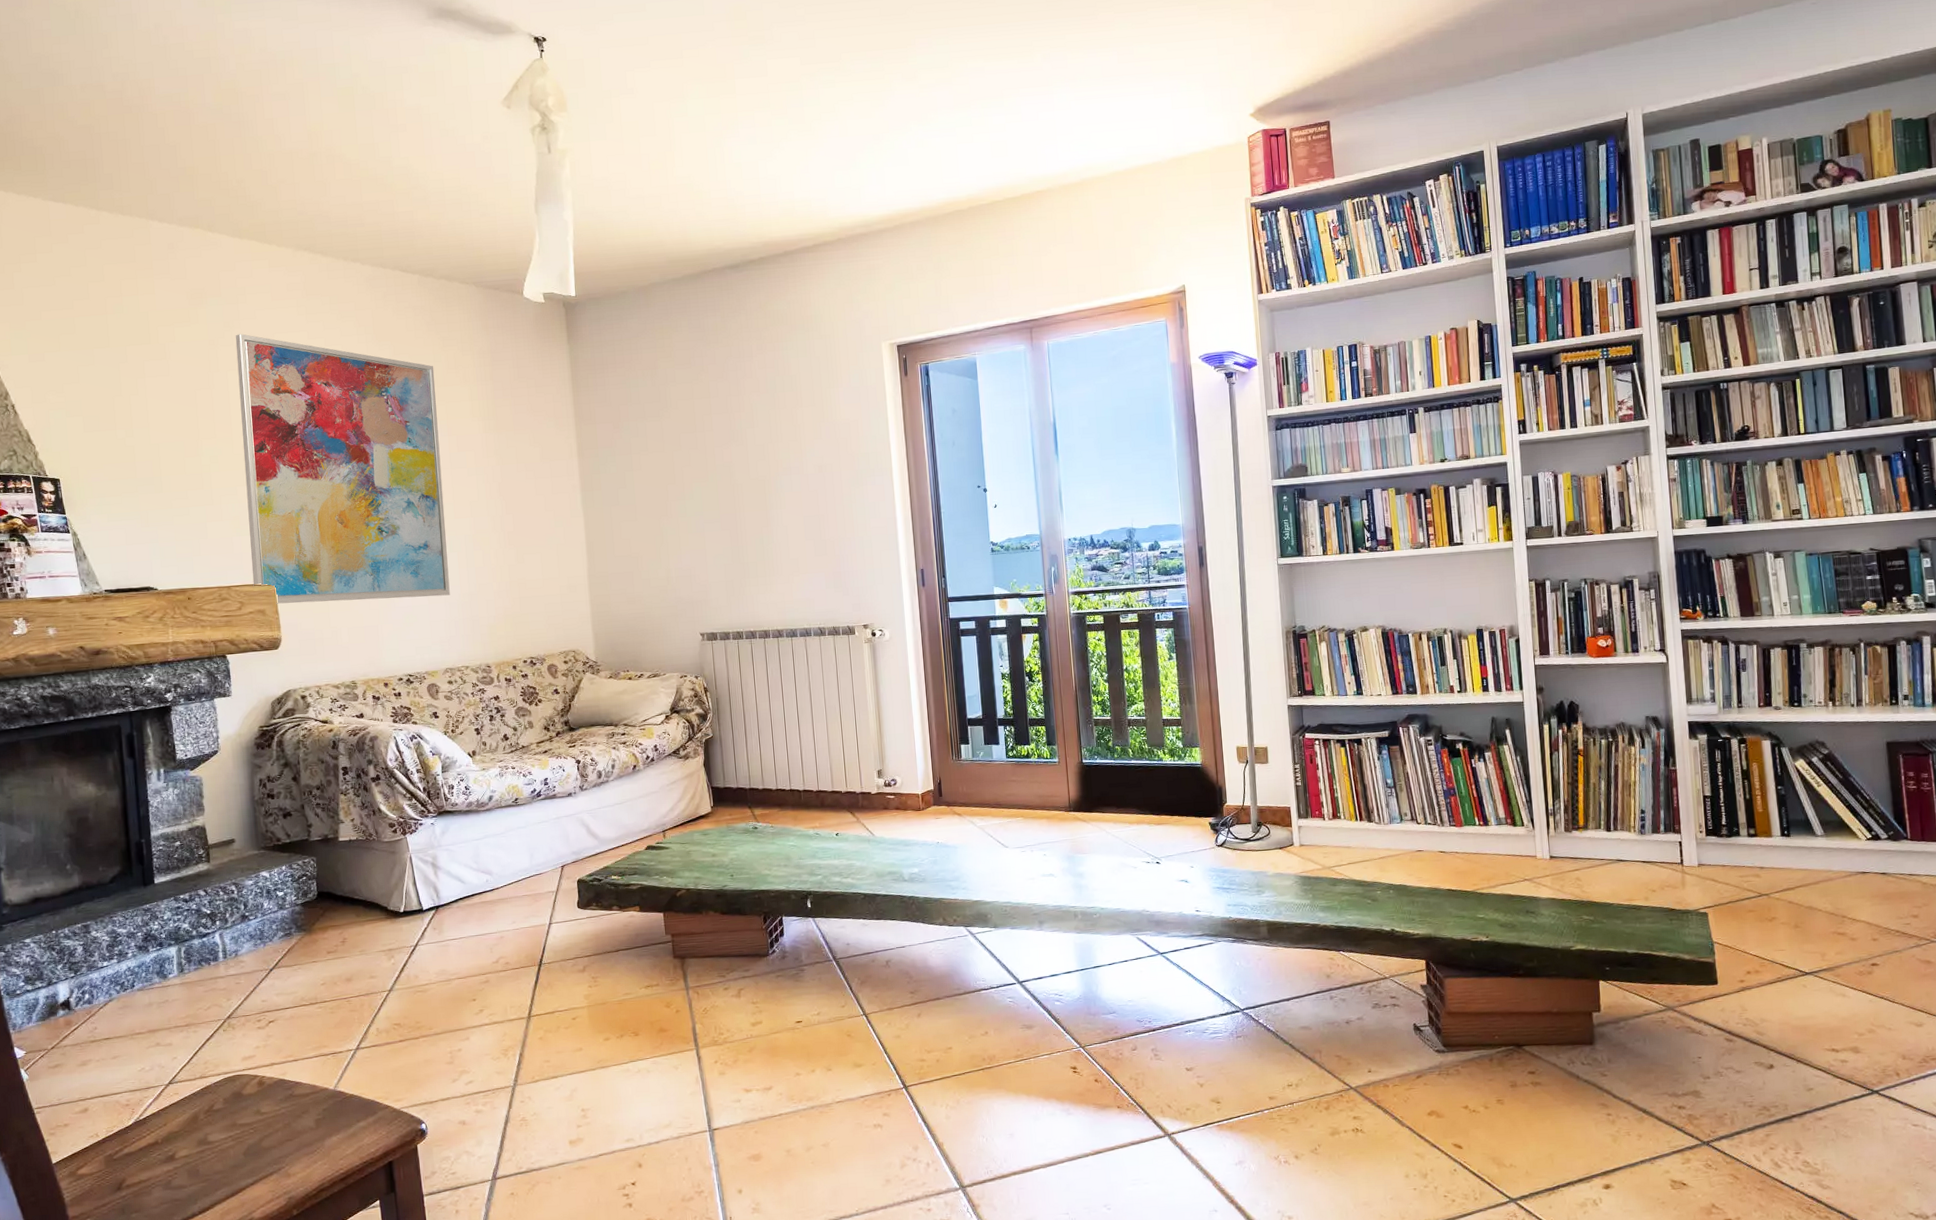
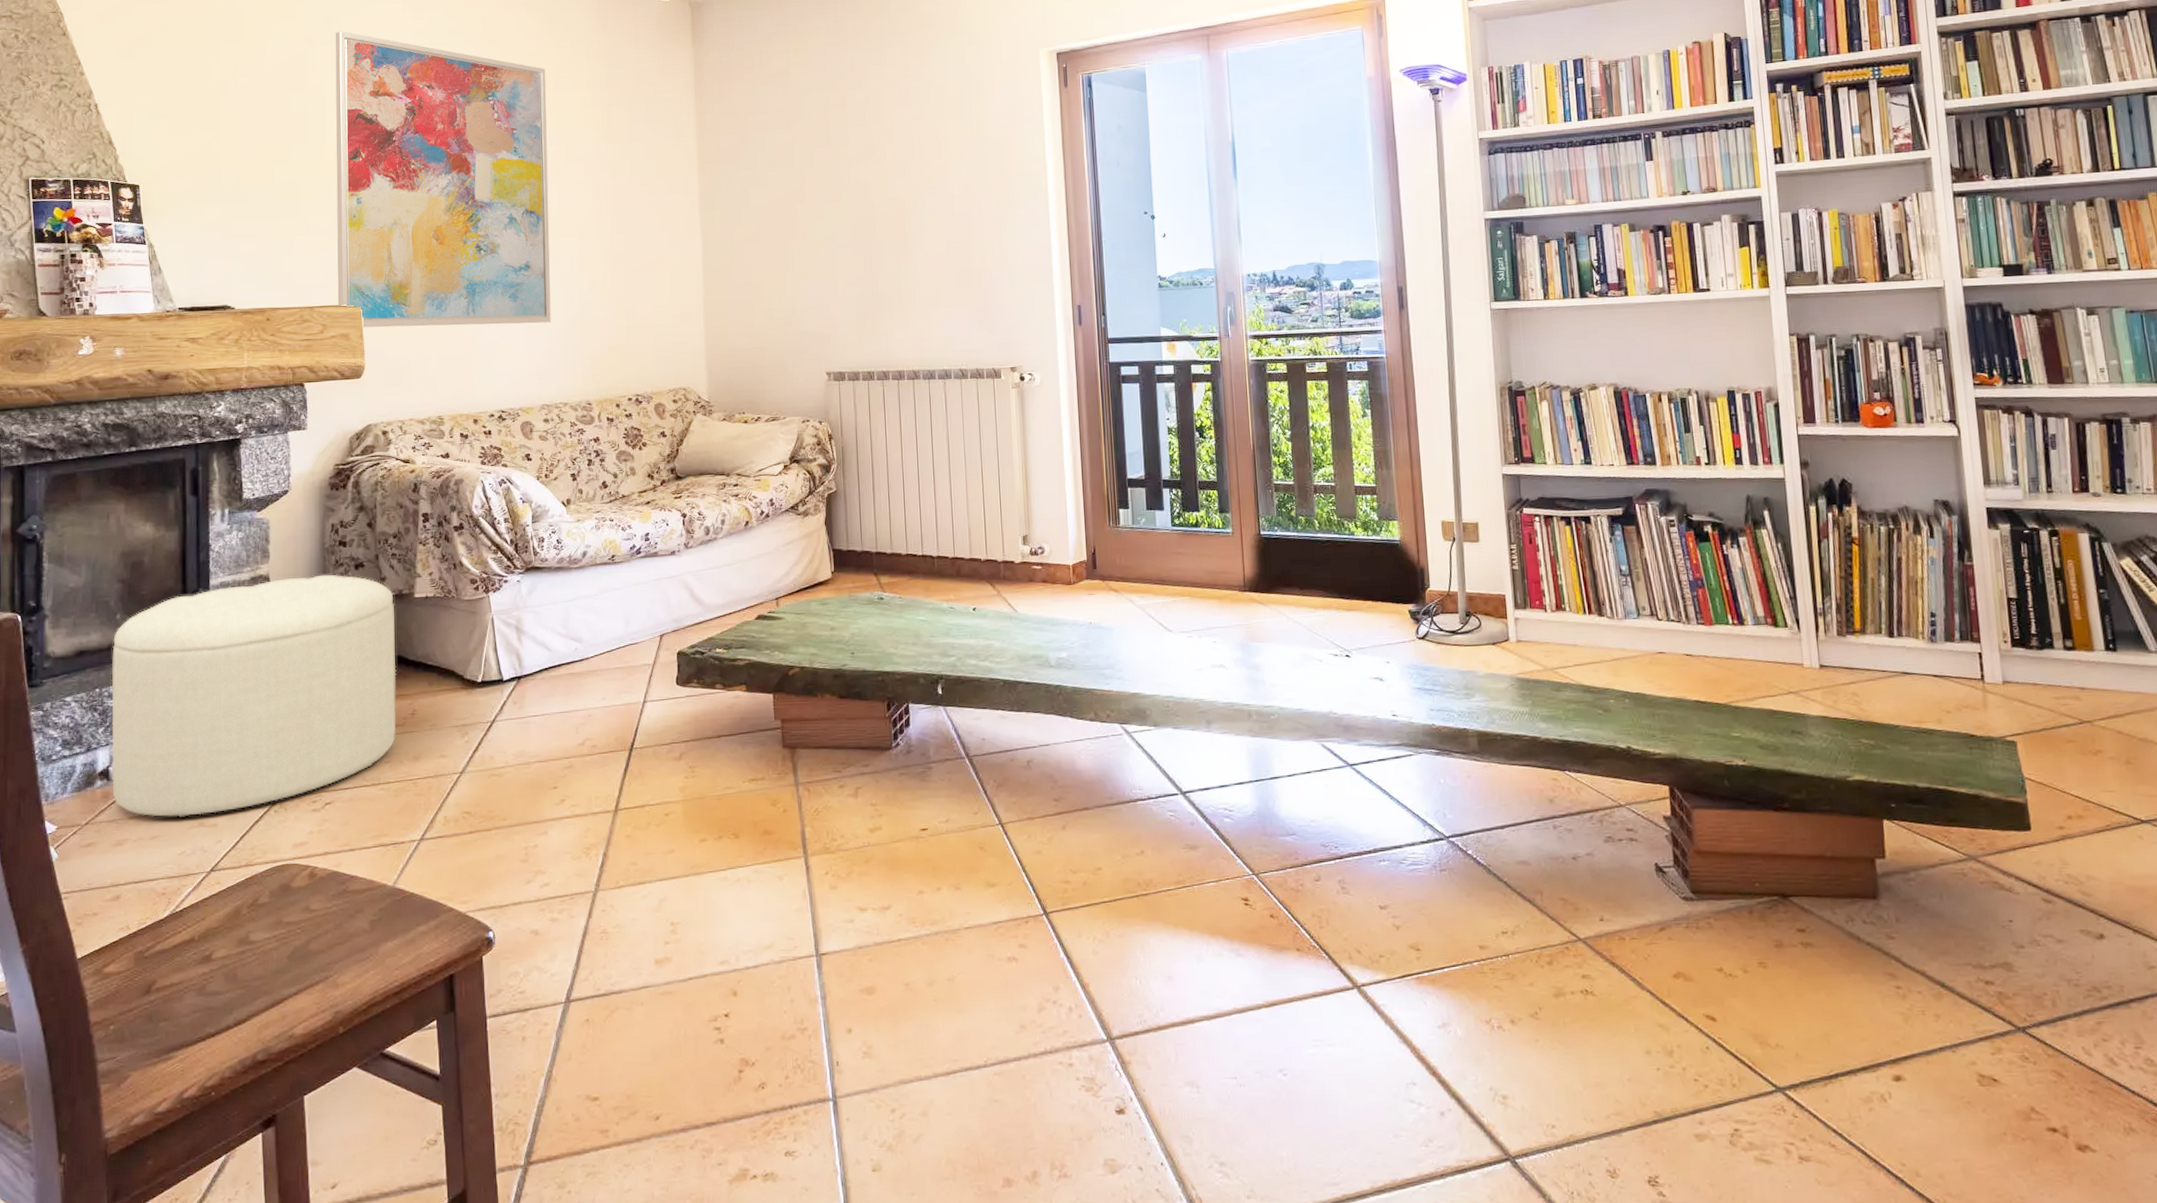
ottoman: none [65,823,329,1039] -> present [111,574,397,817]

